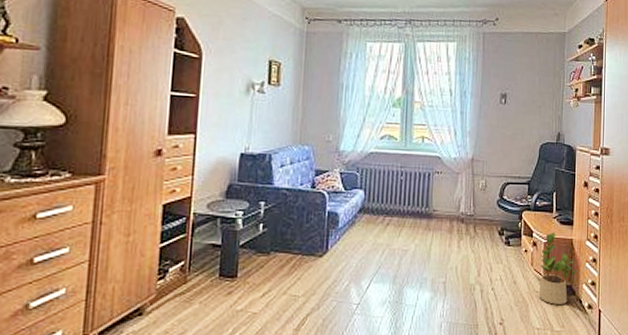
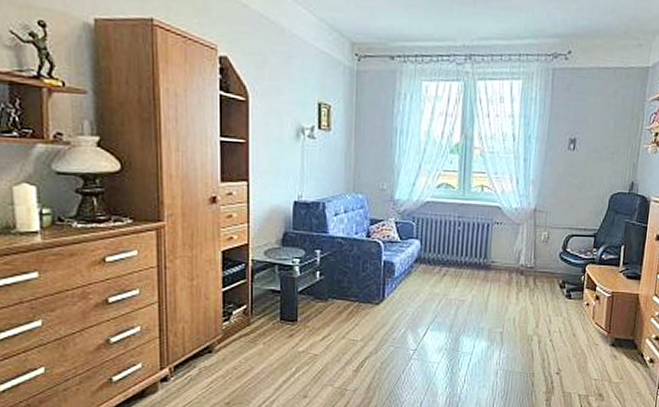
potted plant: present [538,232,578,305] -> none [598,286,642,357]

